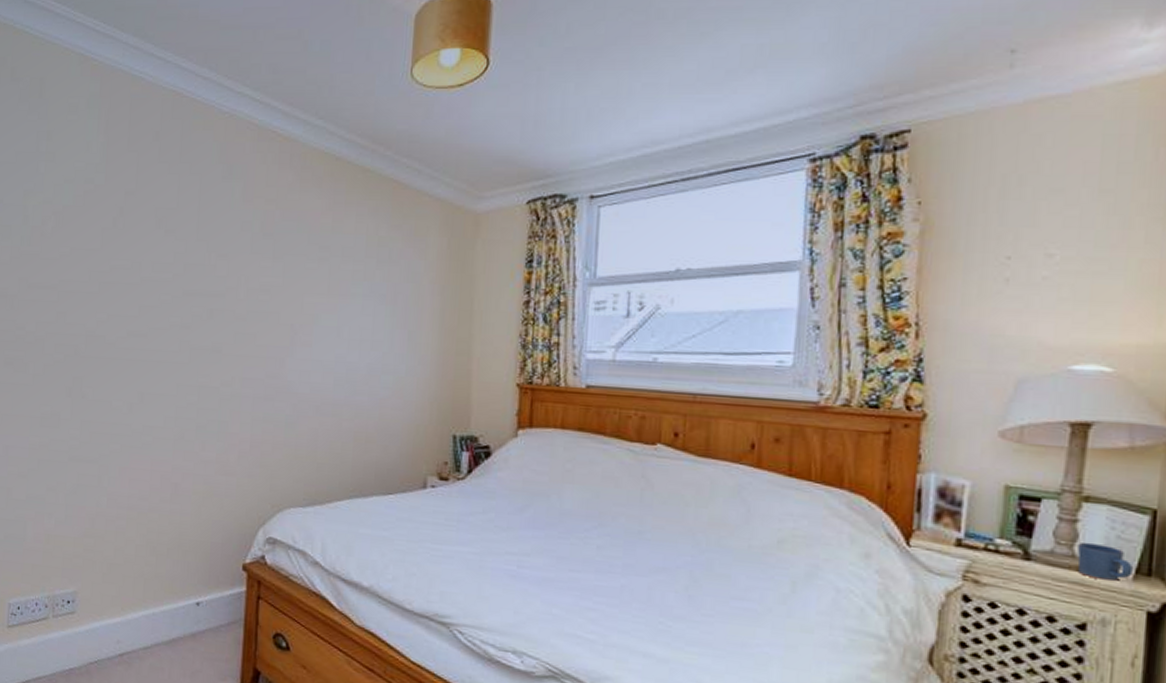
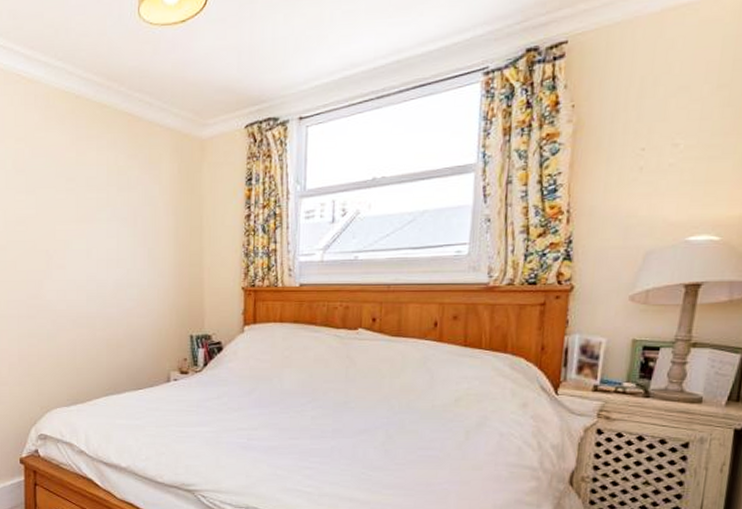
mug: present [1077,543,1133,582] -> none [684,380,726,409]

